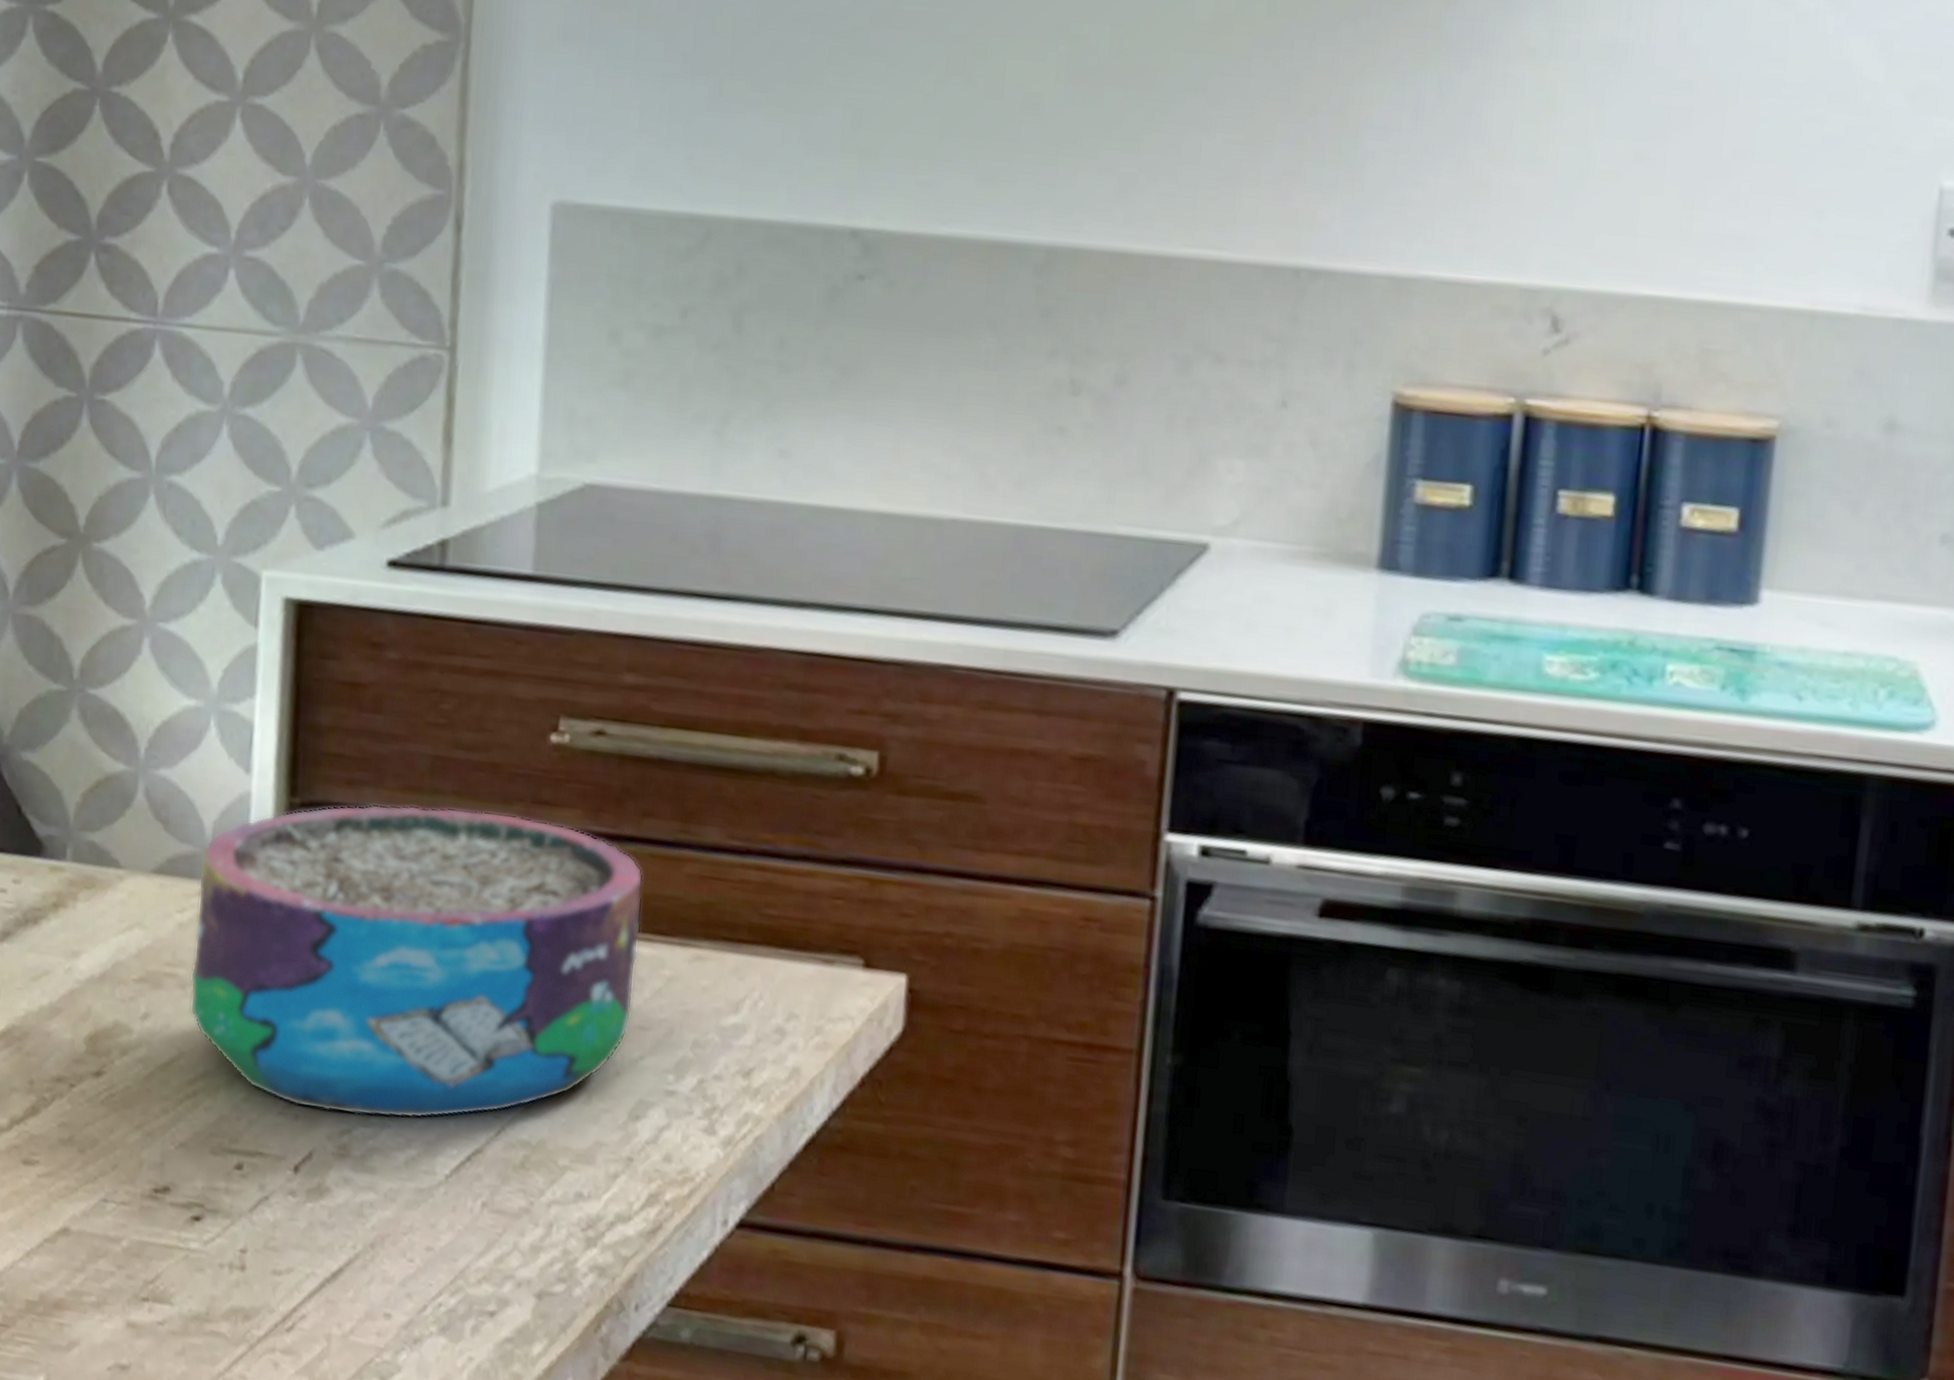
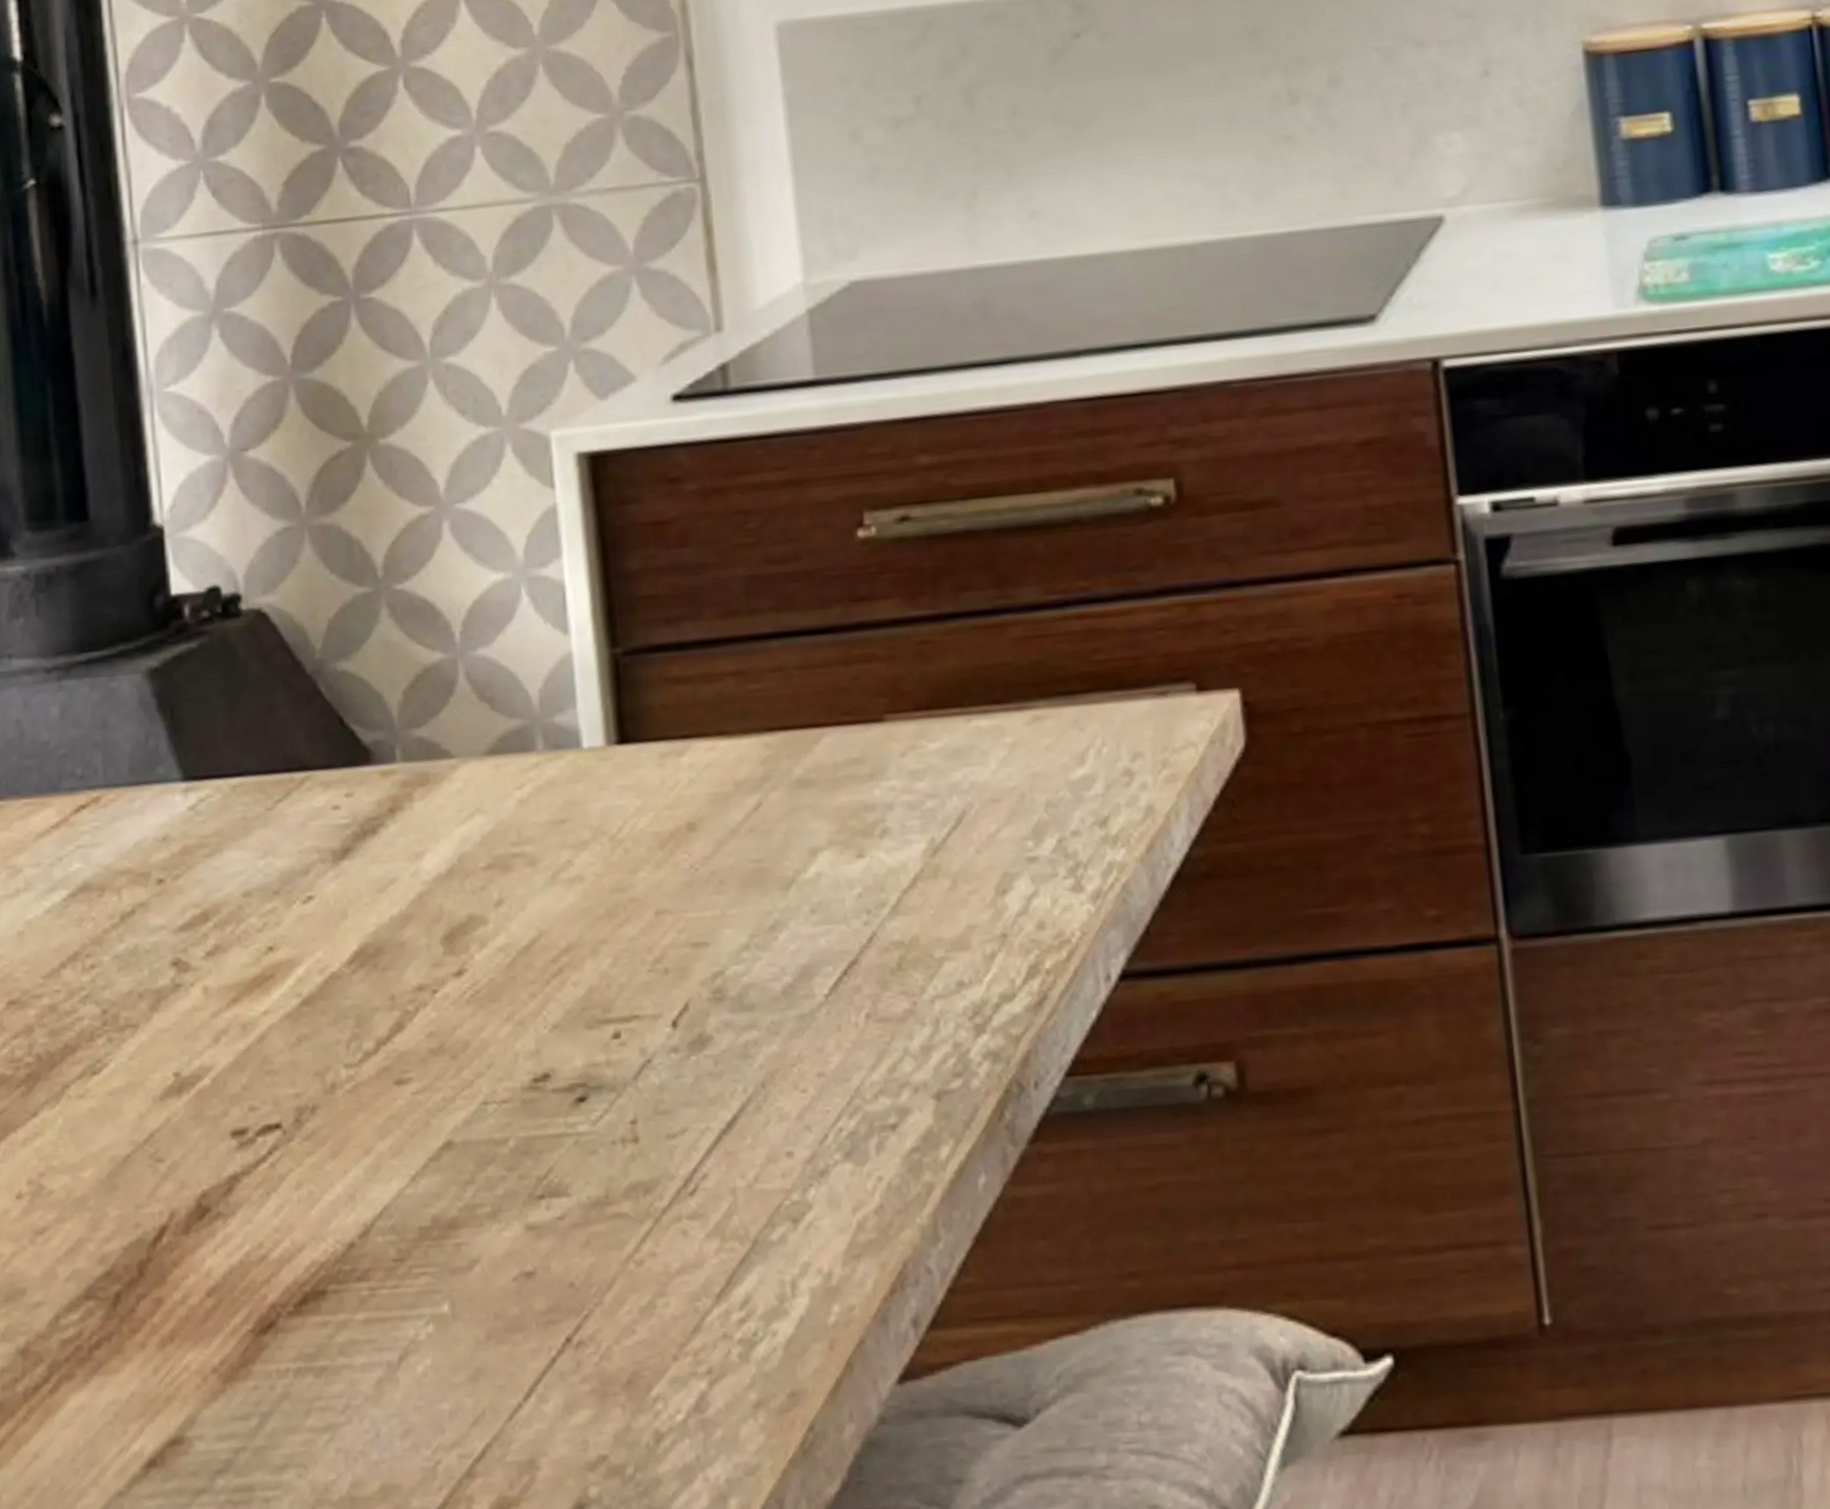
bowl: present [190,804,643,1119] -> none [532,616,982,960]

